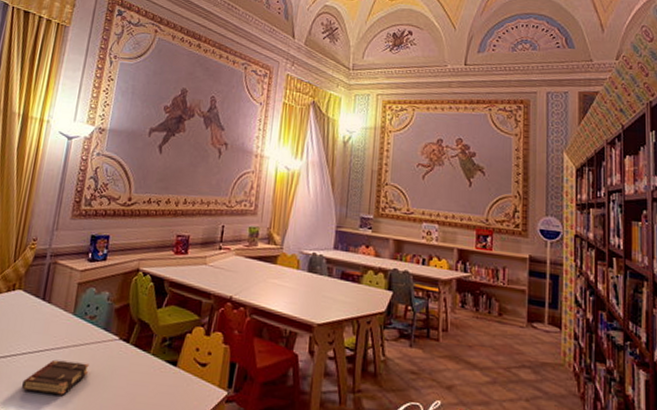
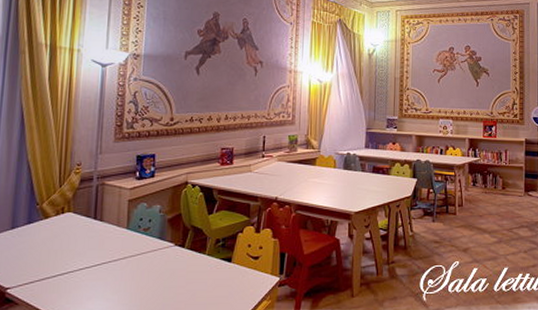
book: present [22,359,89,395] -> none [83,270,148,302]

